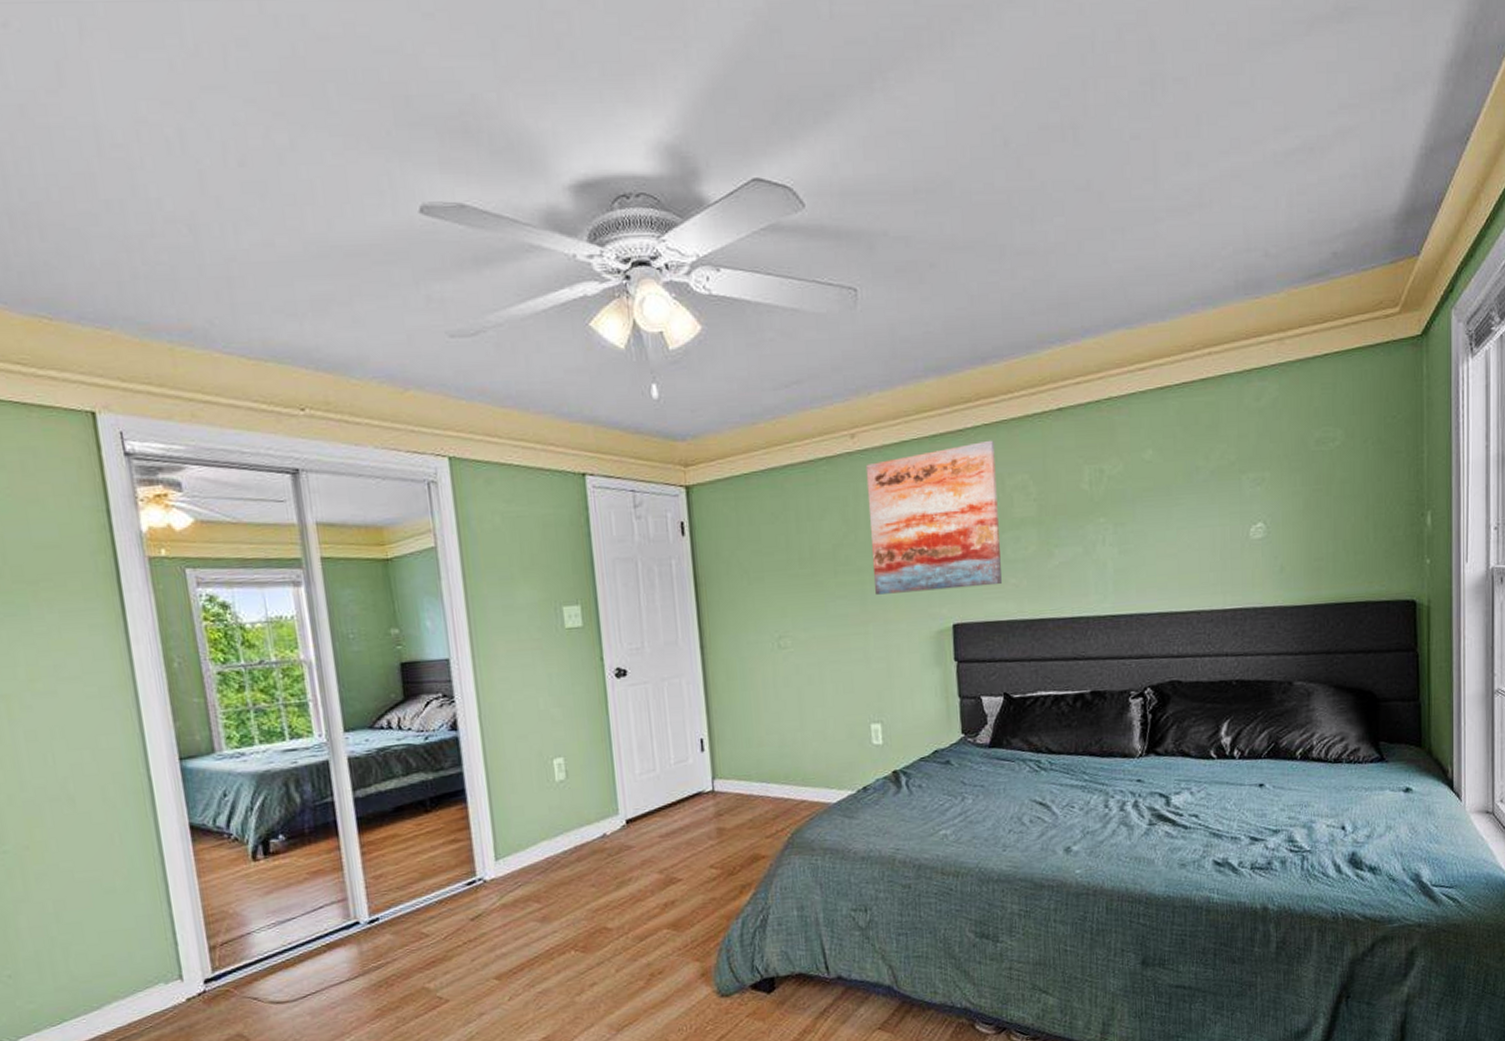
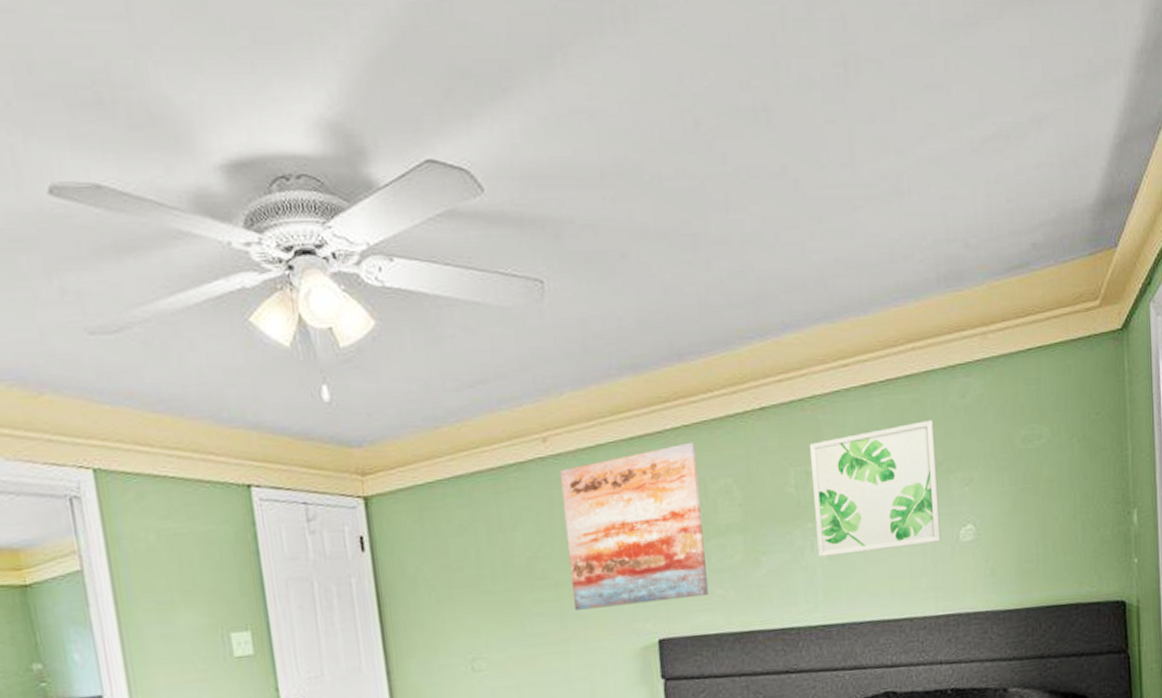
wall art: none [1104,422,1231,551] -> present [809,420,941,557]

